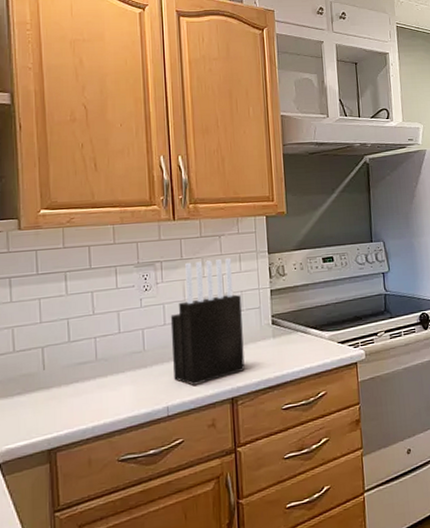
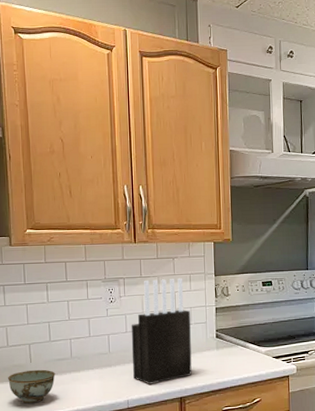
bowl: none [14,377,76,422] -> present [8,369,55,404]

